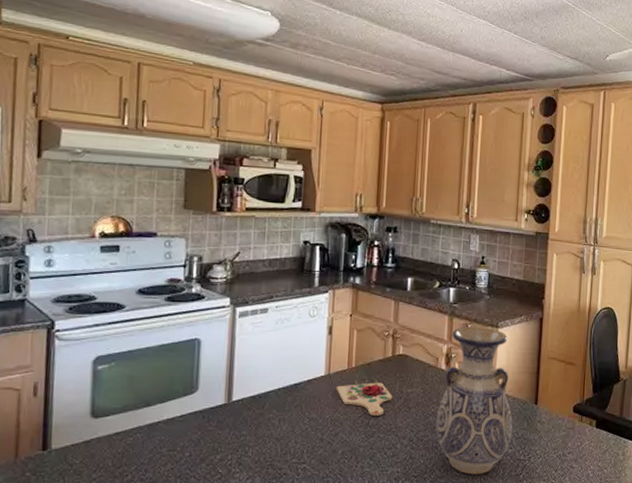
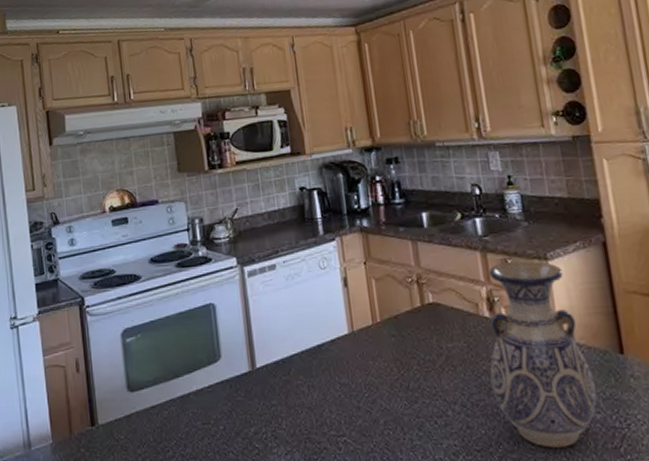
cutting board: present [336,380,393,416] -> none [363,335,432,378]

